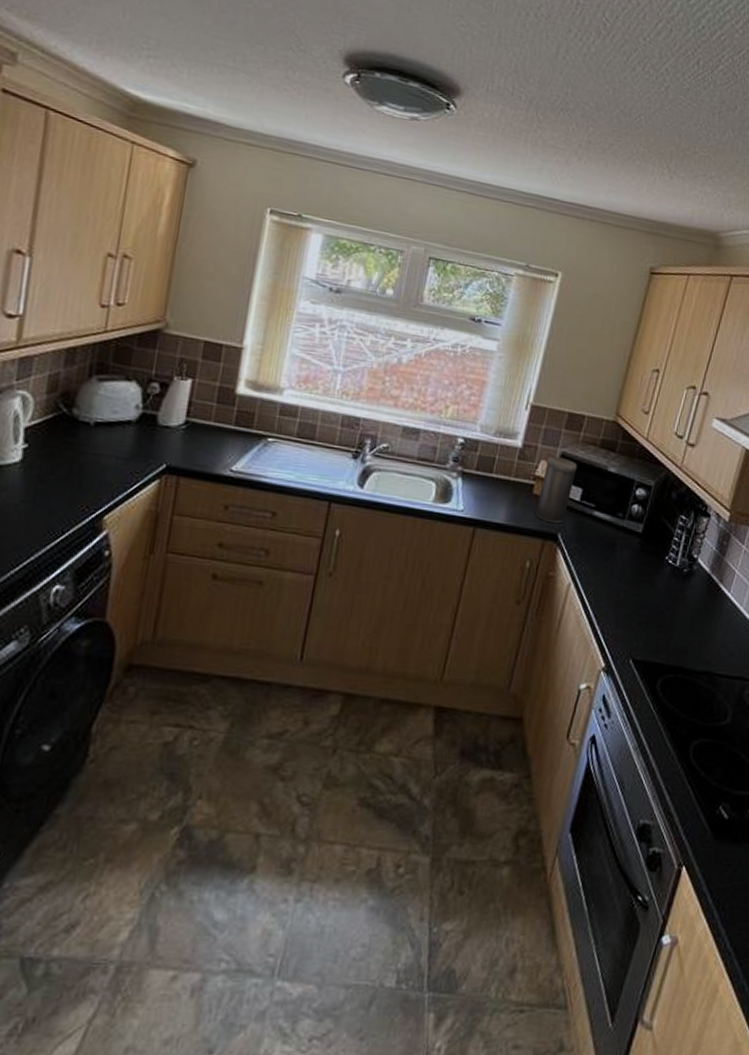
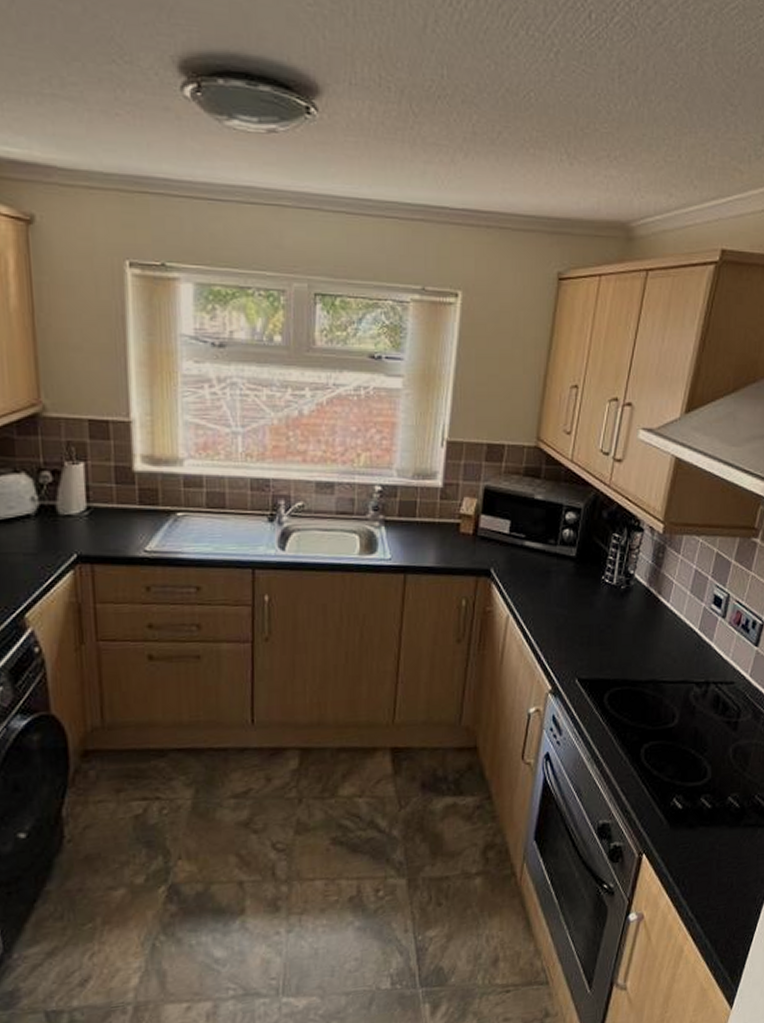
canister: present [534,456,577,524] -> none [464,491,502,560]

